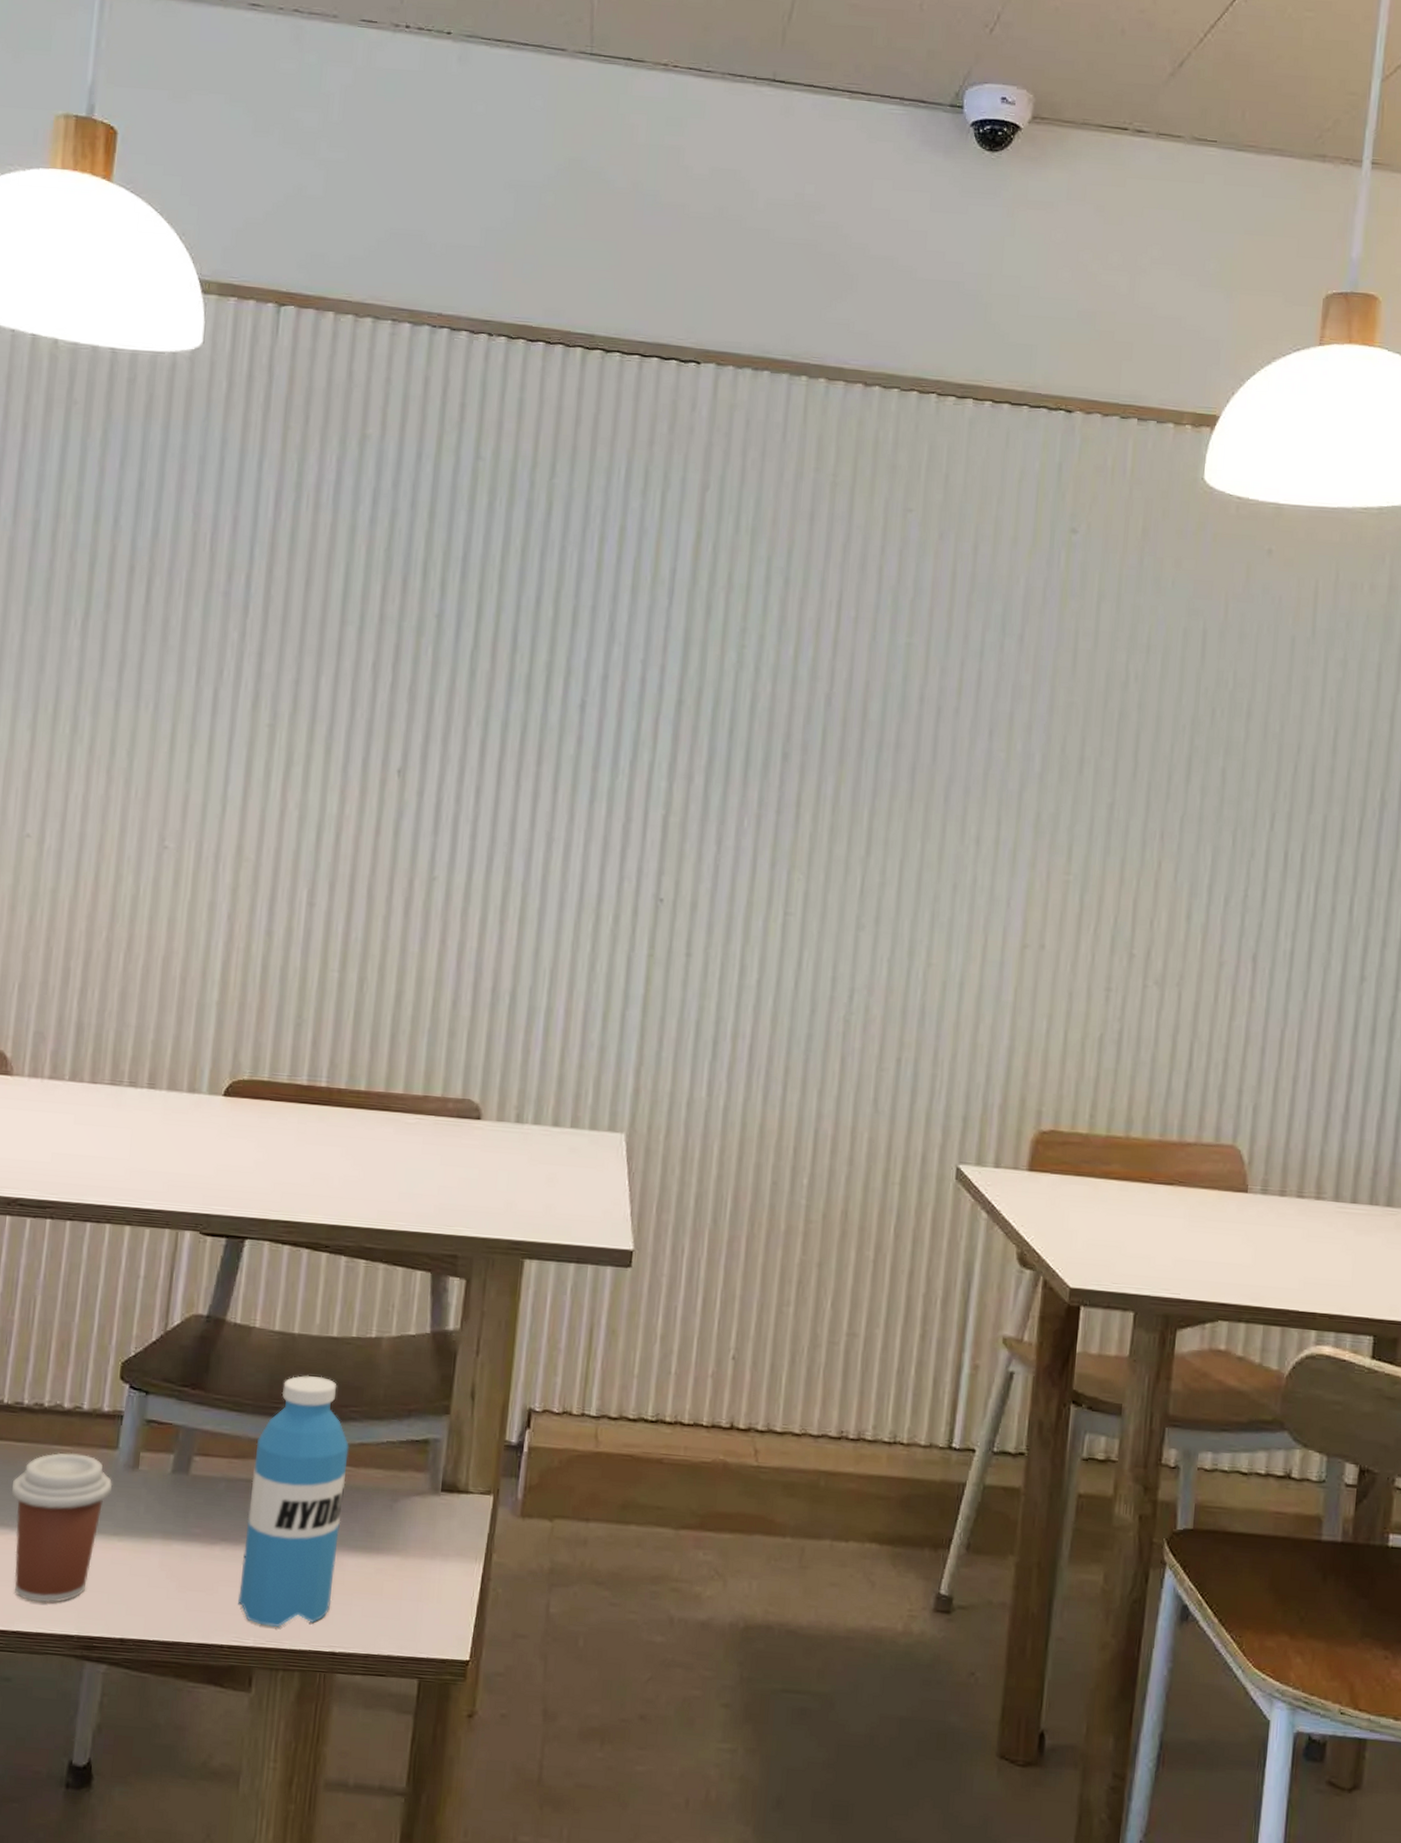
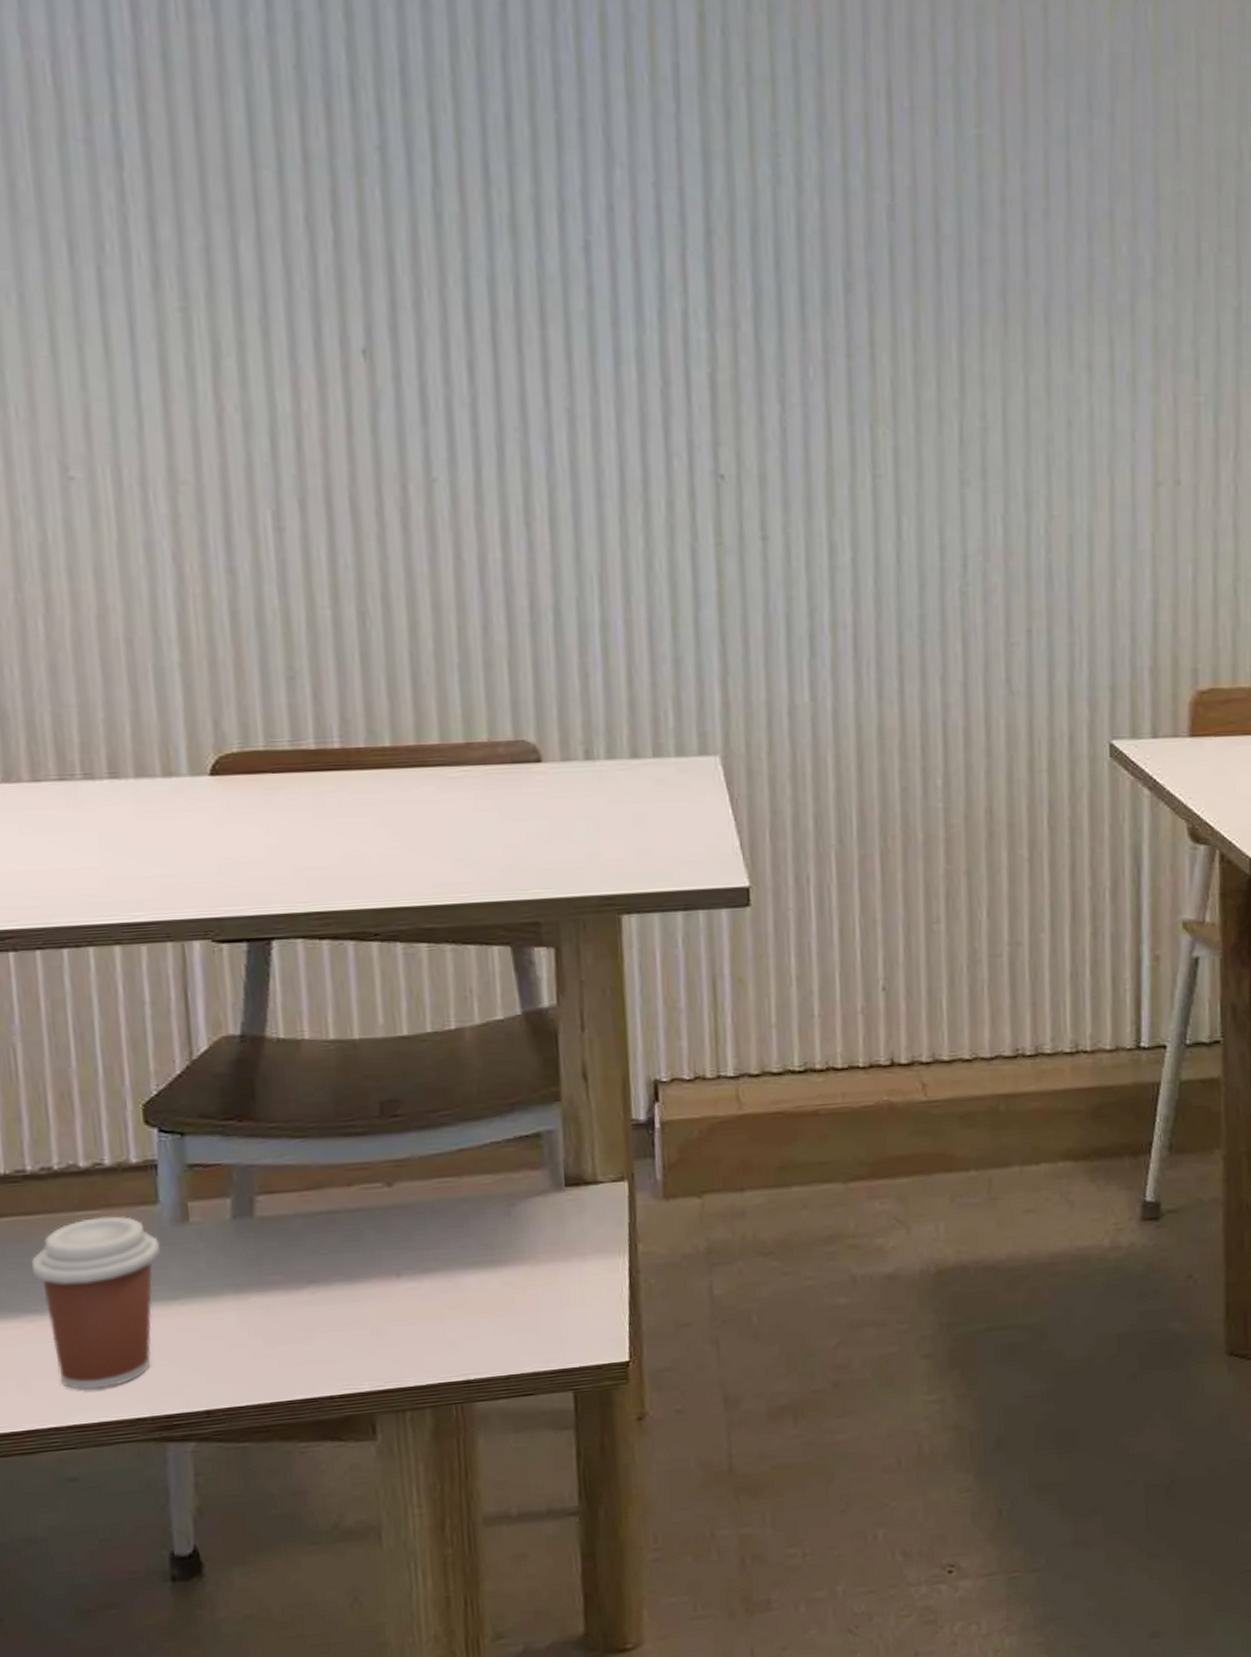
water bottle: present [238,1375,349,1628] -> none [331,1082,456,1367]

